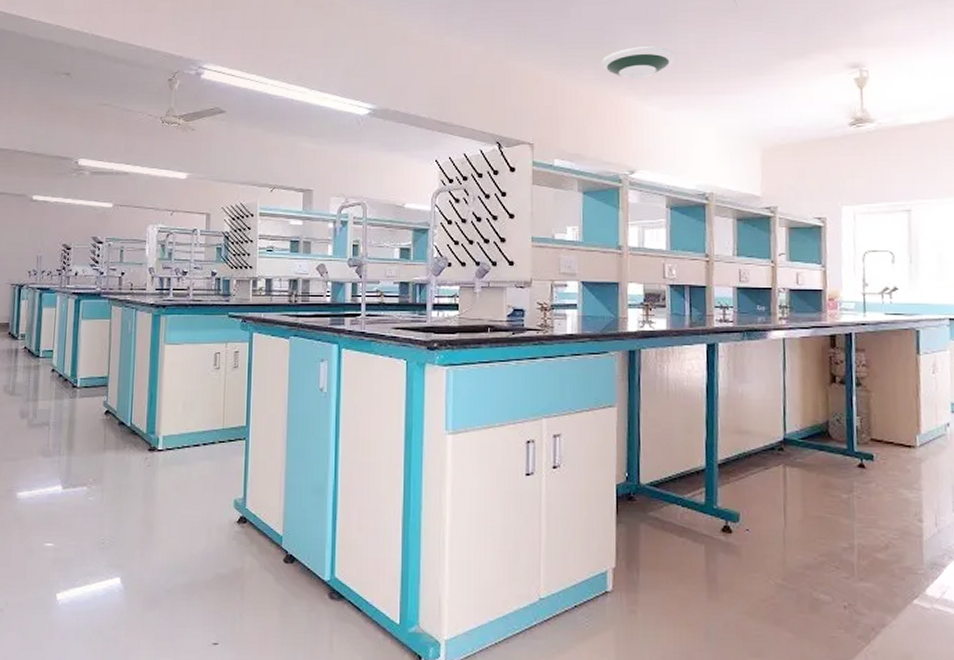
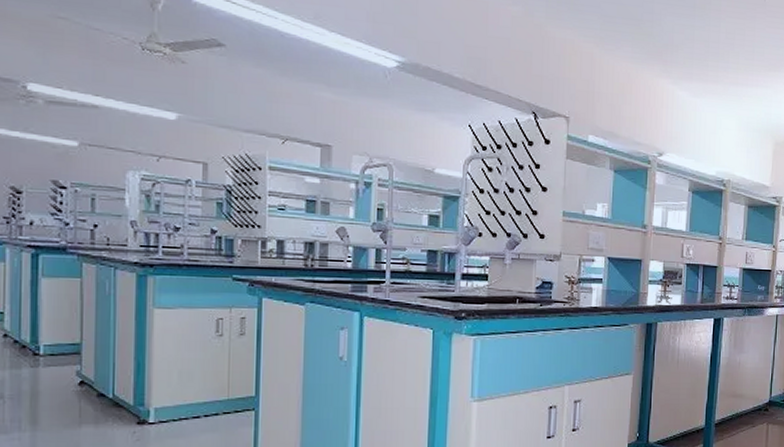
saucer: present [601,46,675,80] -> none [638,29,707,63]

